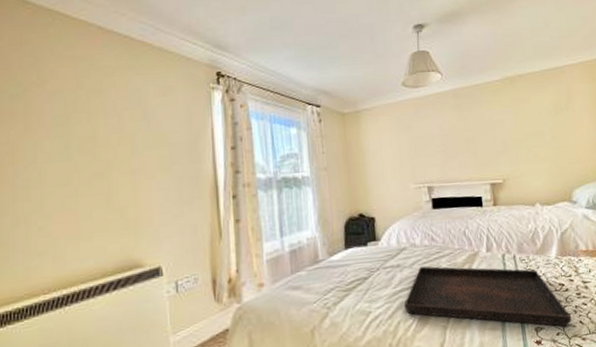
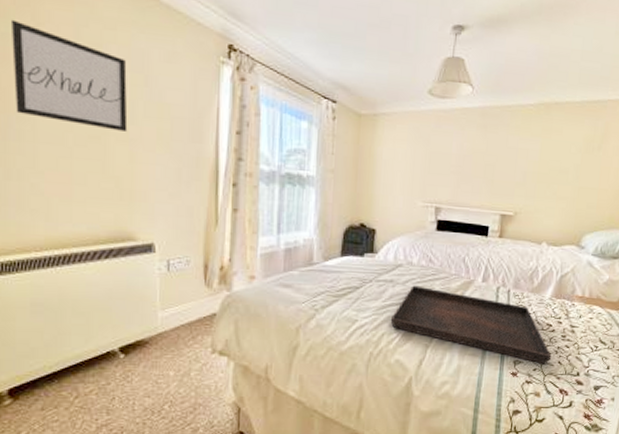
wall art: none [18,81,129,165] -> present [10,19,128,131]

